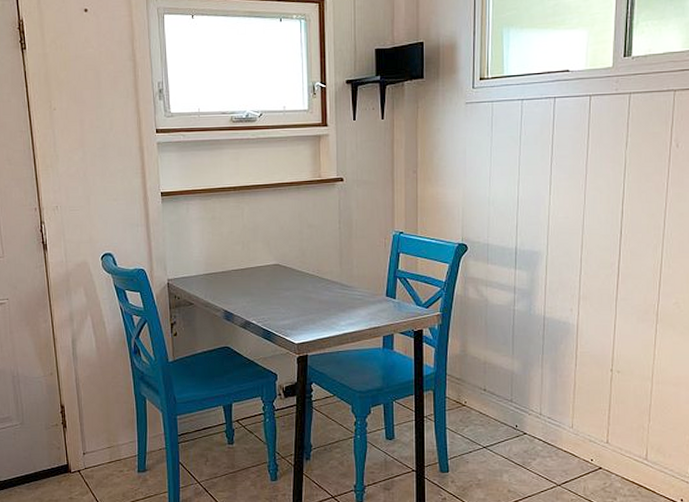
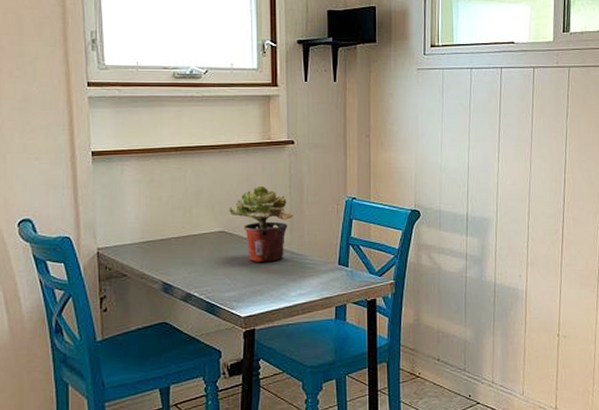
potted plant: none [283,221,343,293] -> present [229,185,293,262]

